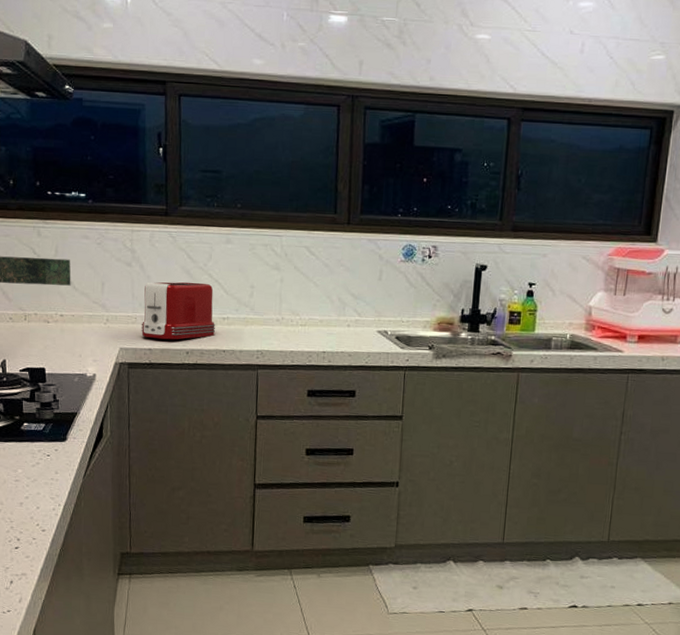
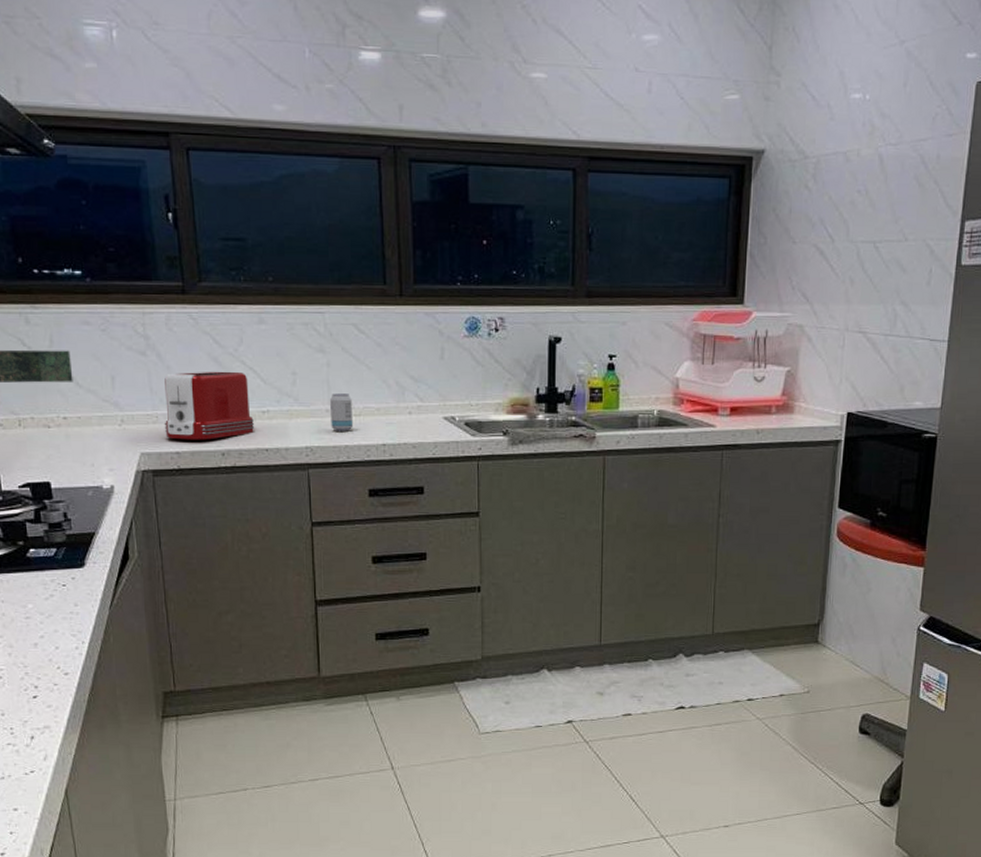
beverage can: none [280,305,300,339] -> present [330,393,354,431]

